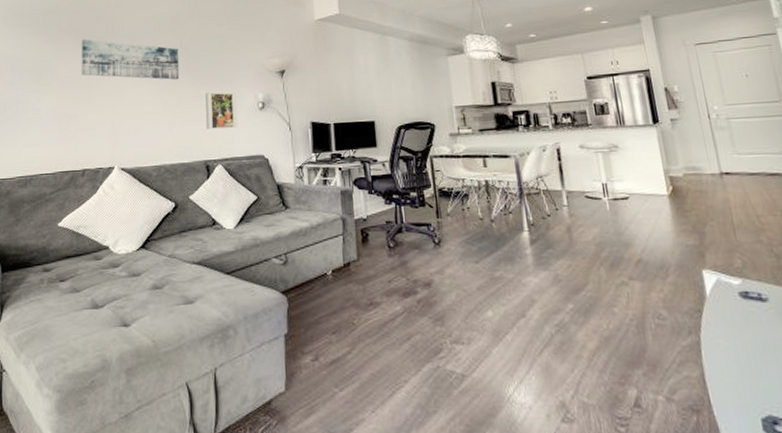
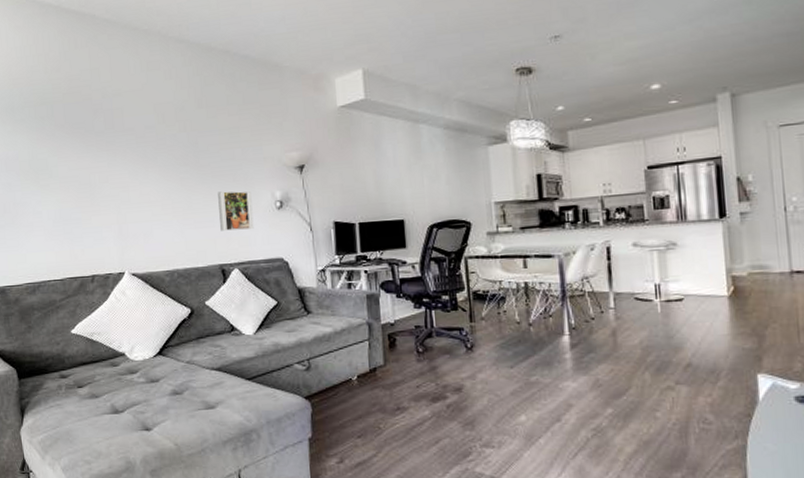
wall art: present [81,39,180,80] -> none [79,134,189,178]

